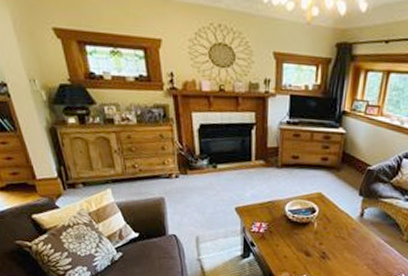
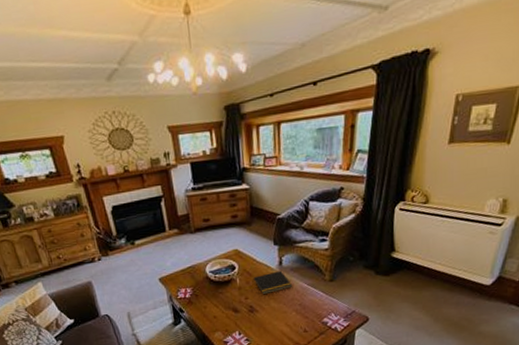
notepad: none [331,222,369,244] -> present [253,270,292,295]

